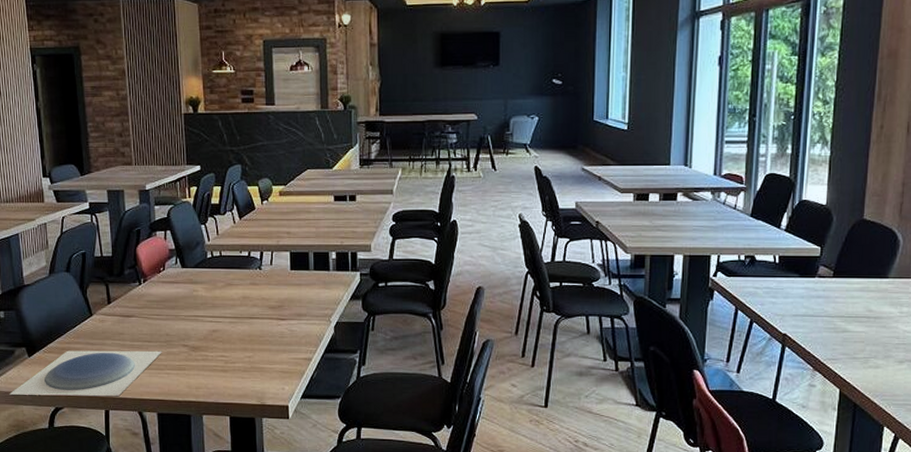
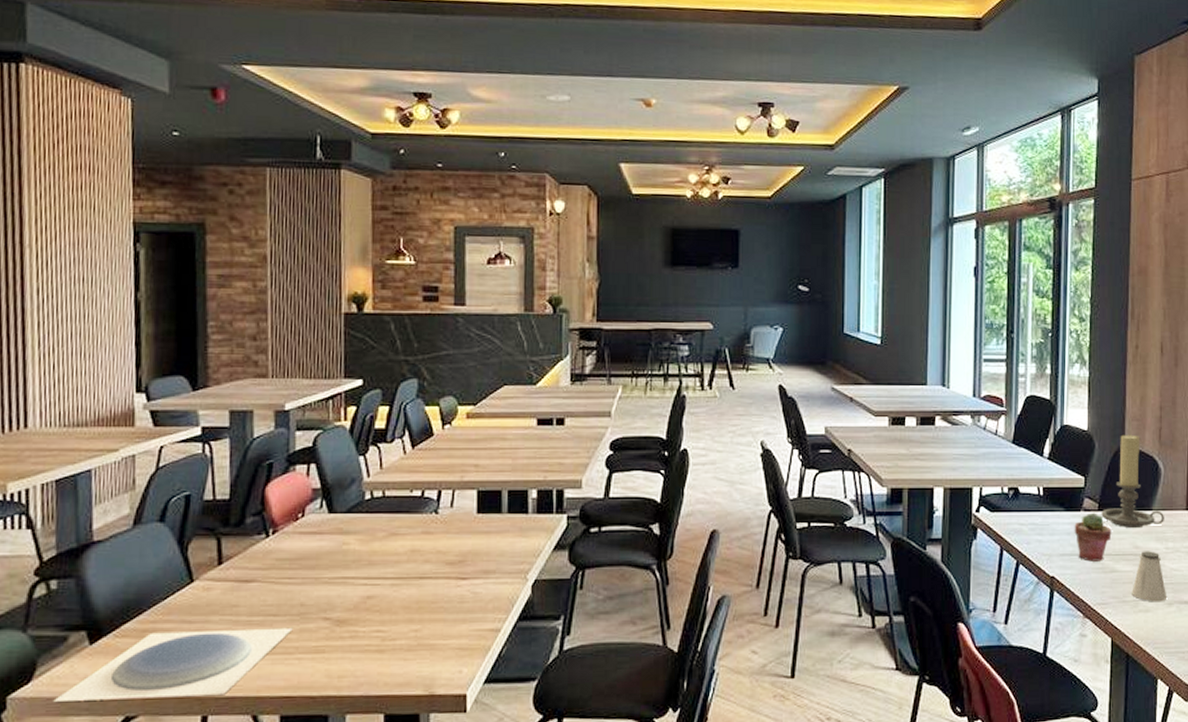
potted succulent: none [808,279,846,322] -> present [1074,512,1112,562]
candle holder: none [836,209,900,294] -> present [1101,434,1164,529]
saltshaker: none [862,314,899,360] -> present [1132,551,1168,602]

